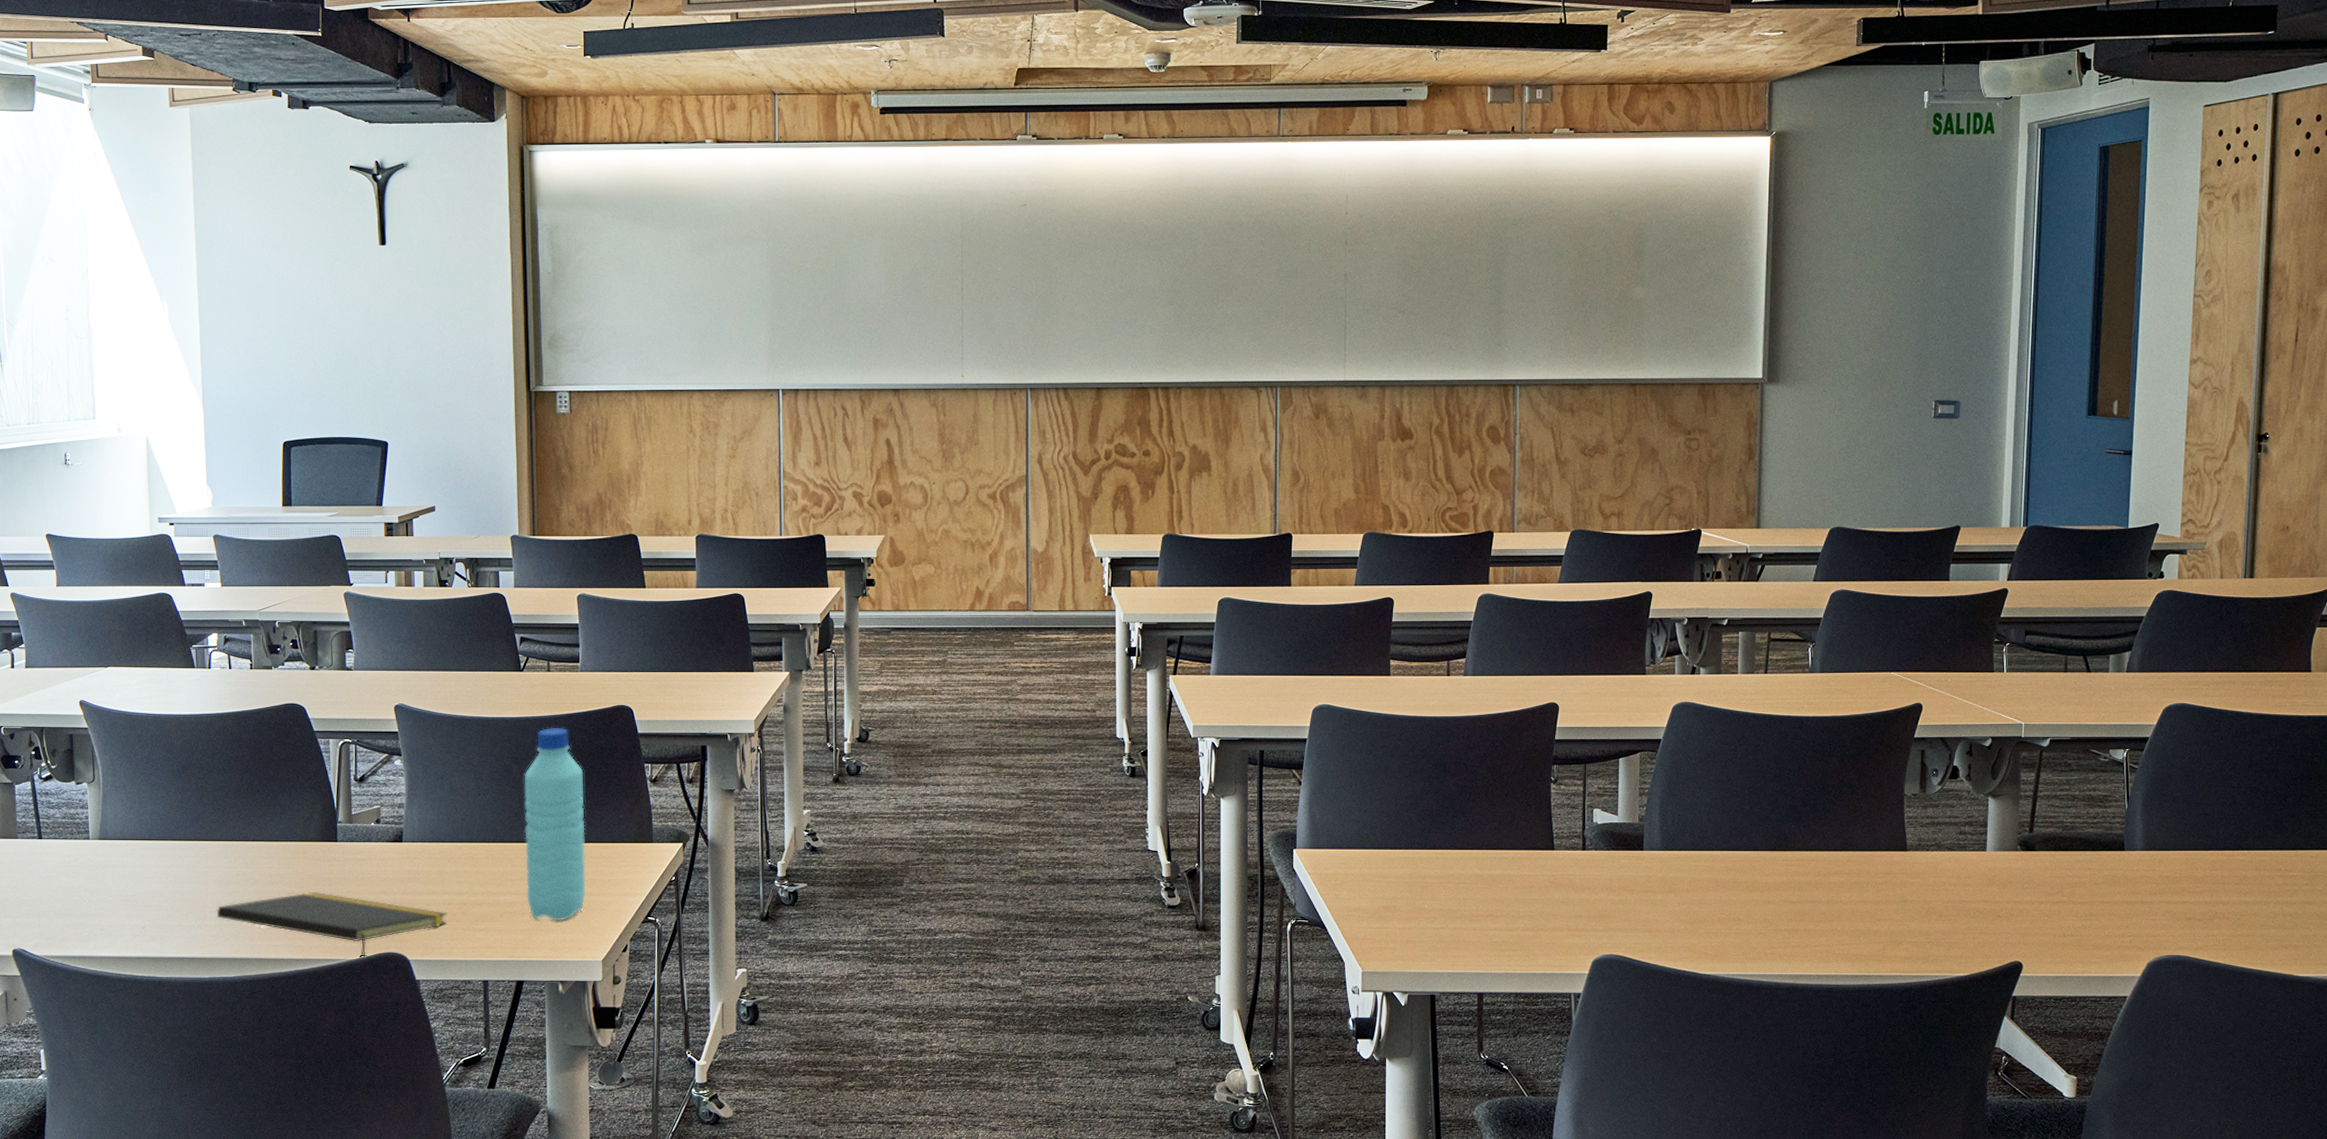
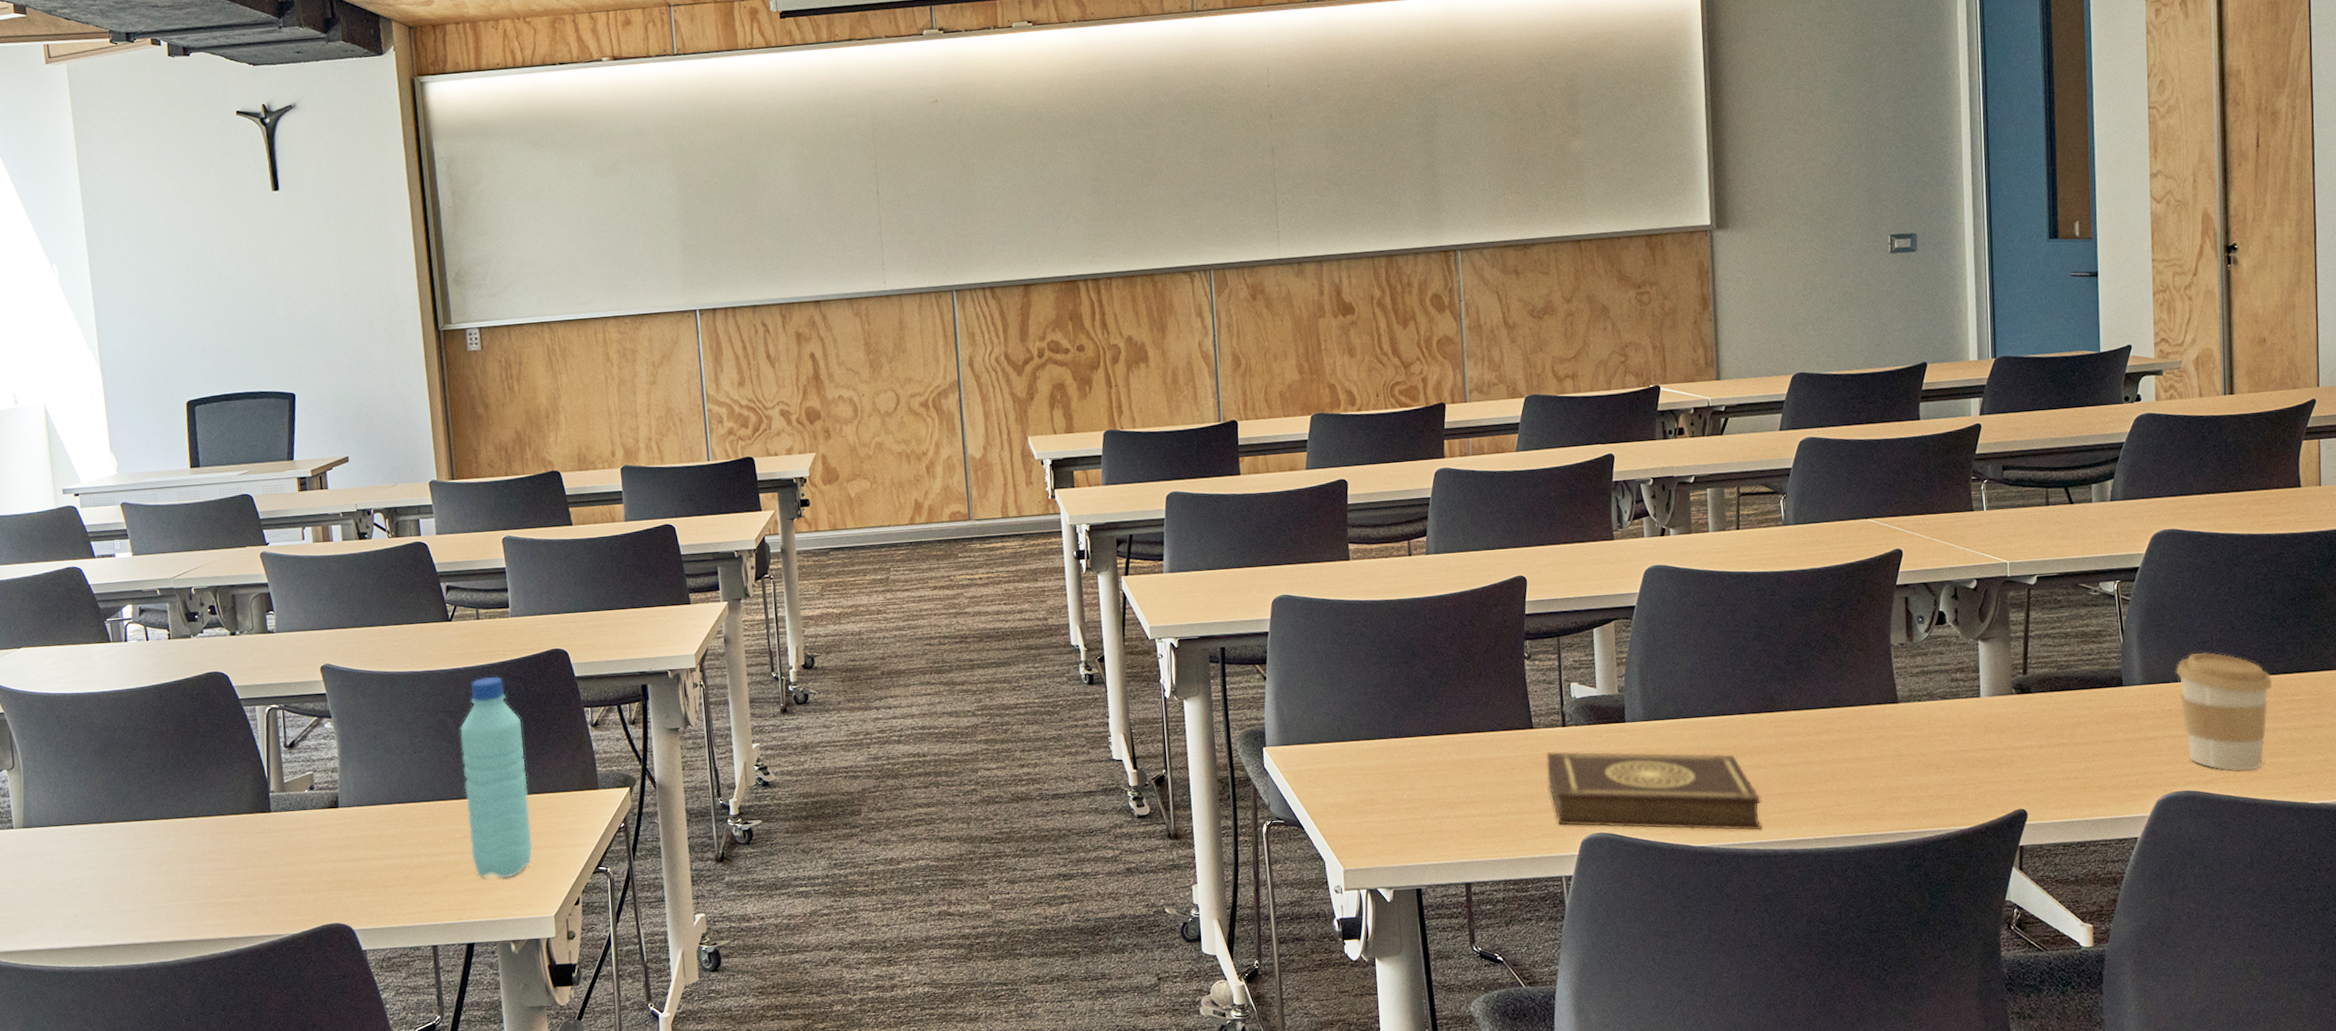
notepad: present [216,891,447,958] -> none [150,865,390,932]
book: none [1564,873,1768,963] -> present [1546,751,1762,831]
coffee cup: none [2176,823,2269,940] -> present [2176,652,2273,771]

